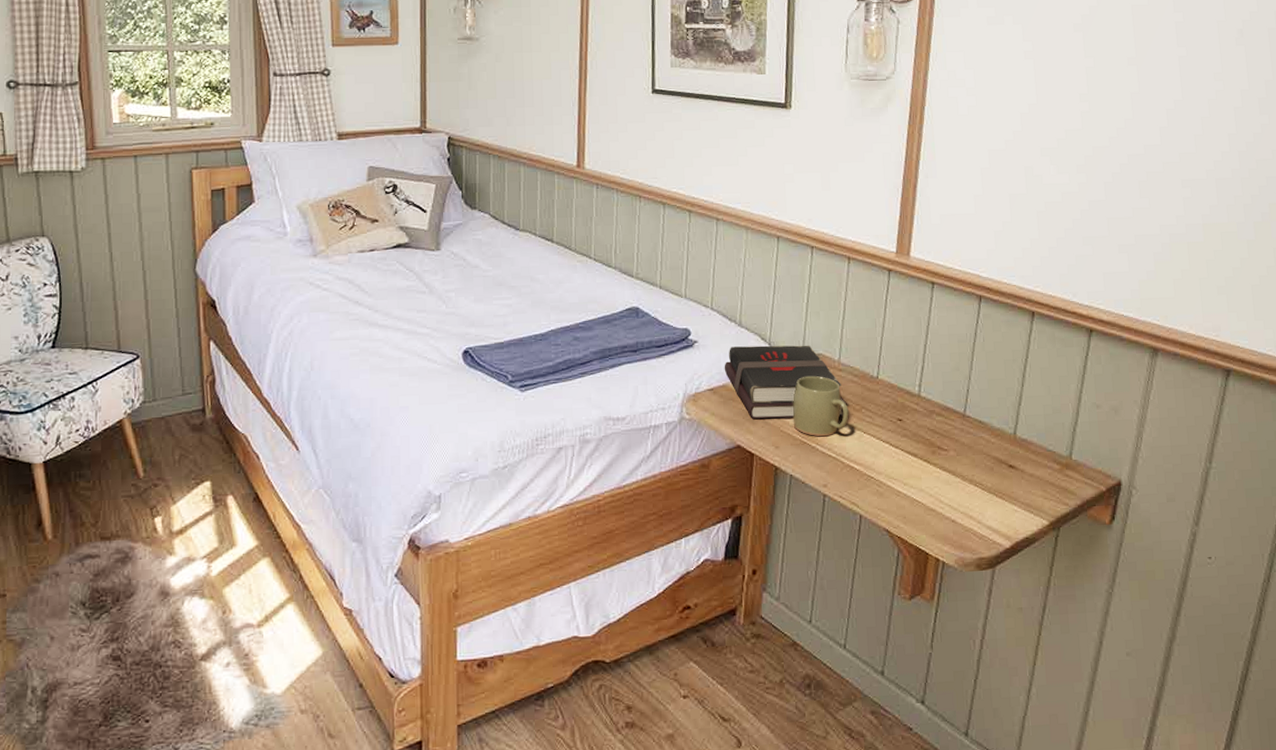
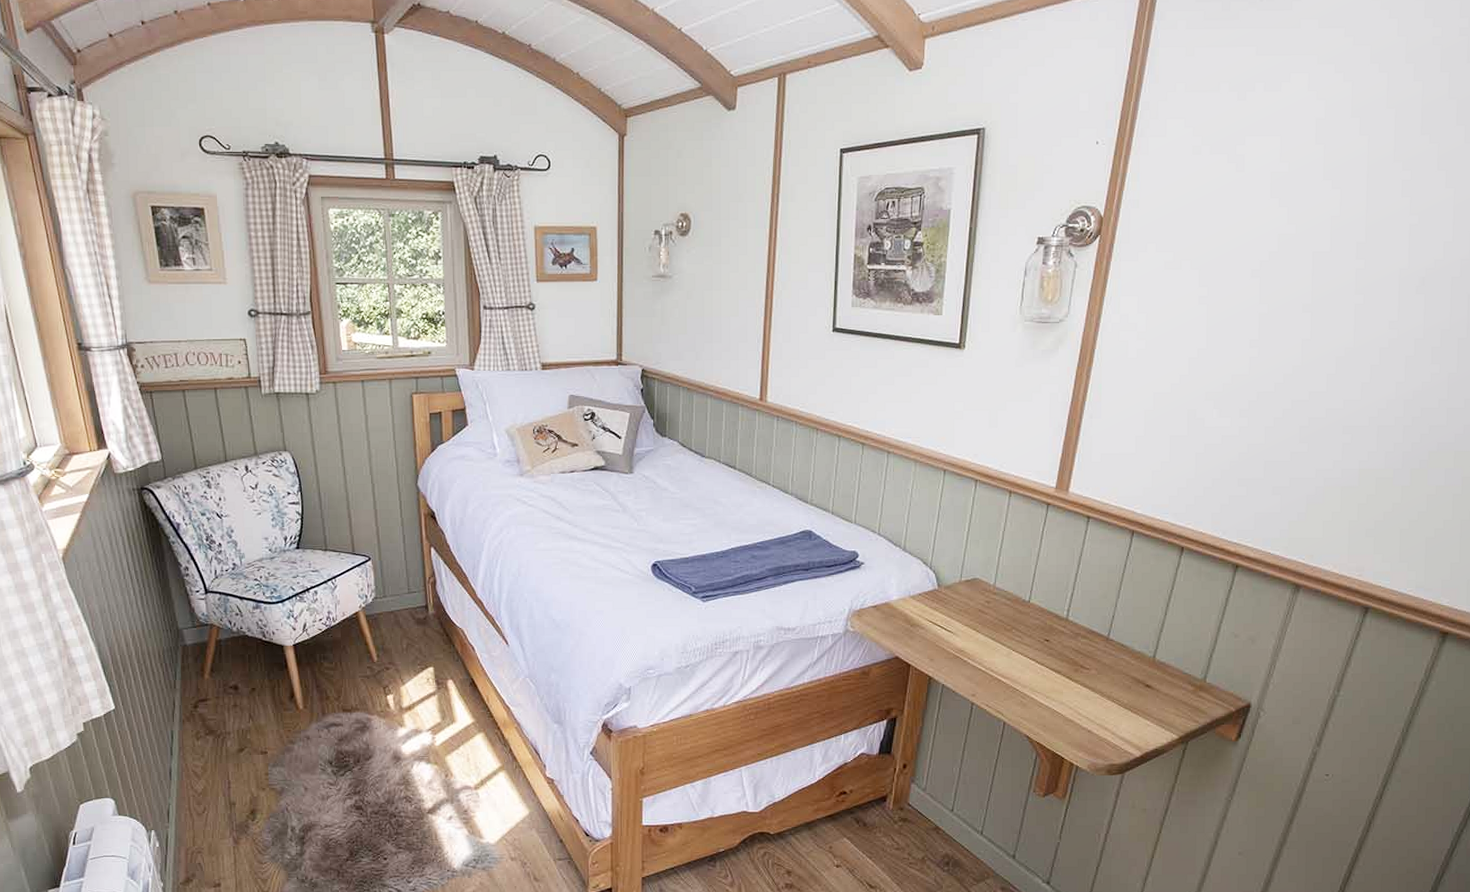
hardback book: present [724,345,846,419] -> none [887,569,998,635]
mug: present [792,376,849,437] -> none [948,598,1000,652]

